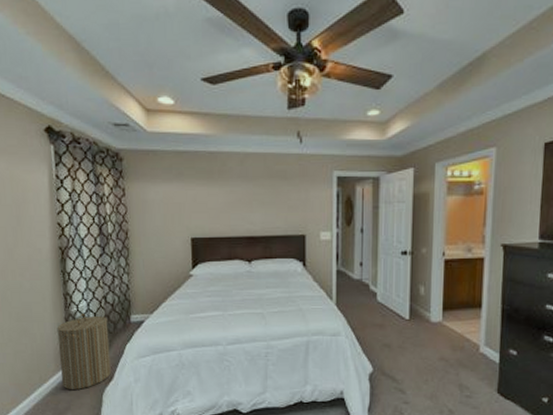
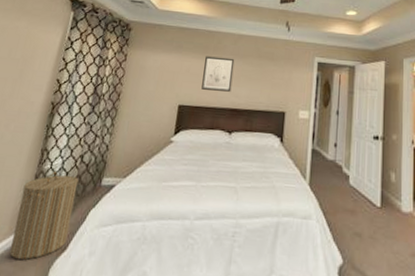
wall art: none [211,181,245,219] -> present [201,56,235,92]

